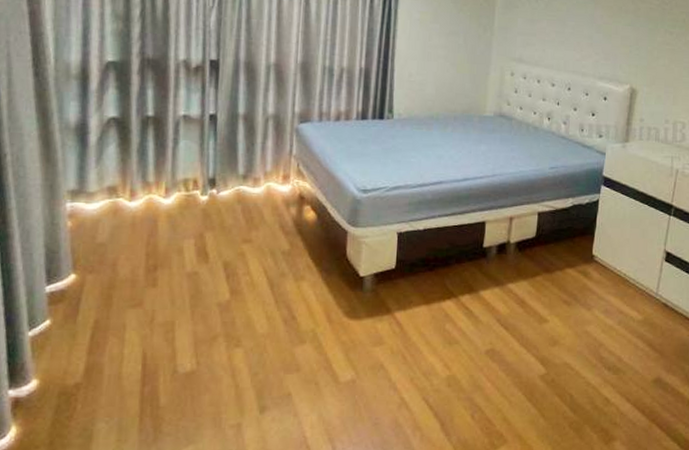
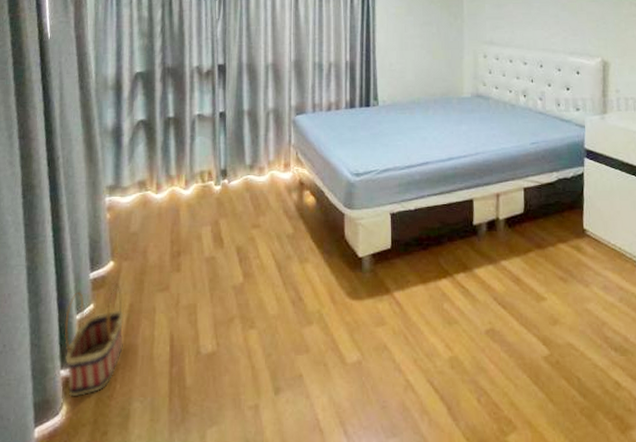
basket: none [13,299,87,417] -> present [64,284,124,396]

